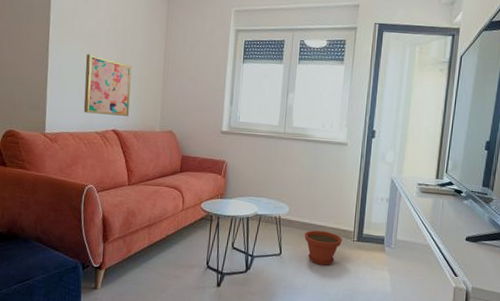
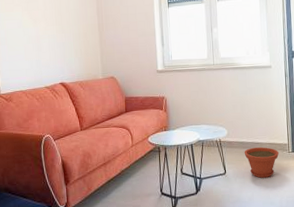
wall art: present [83,54,132,116] -> none [27,18,73,71]

